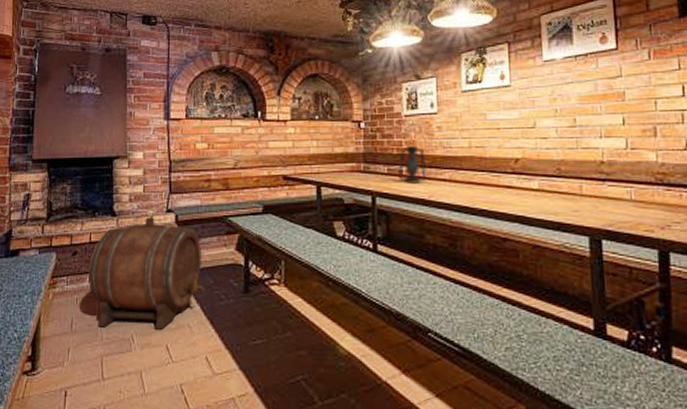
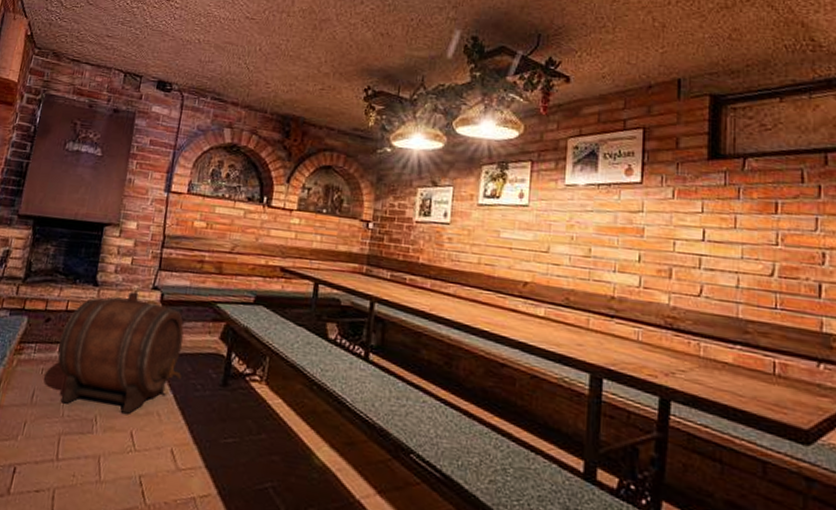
lantern: present [397,145,426,184] -> none [400,252,432,294]

